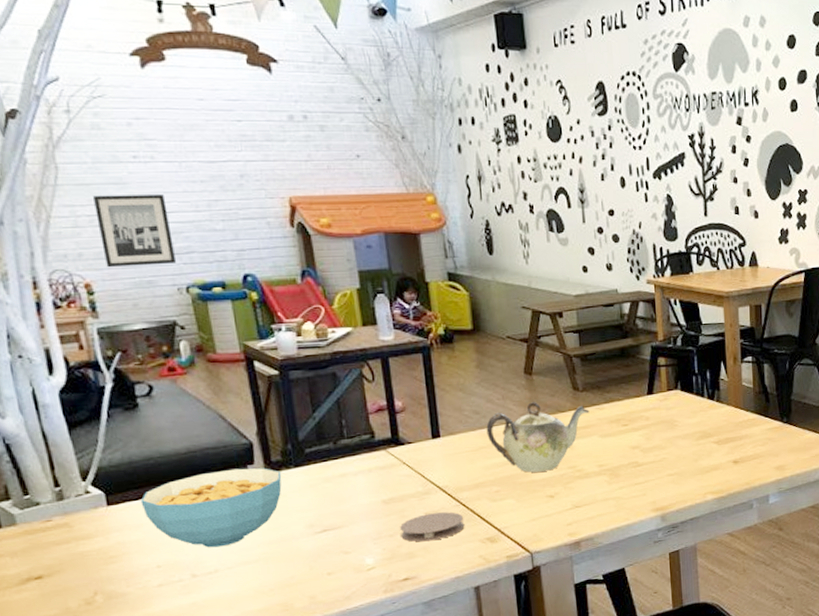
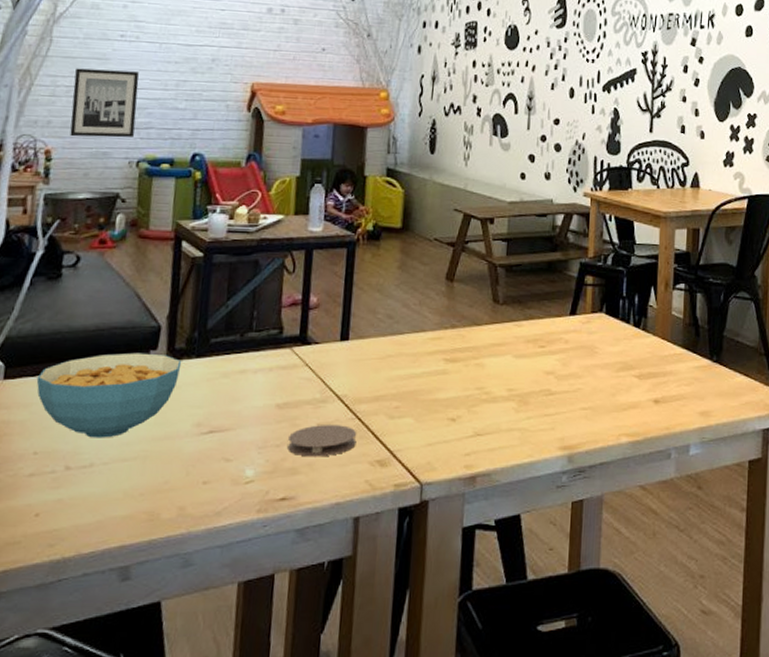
teapot: present [486,402,590,473] -> none [396,311,507,390]

